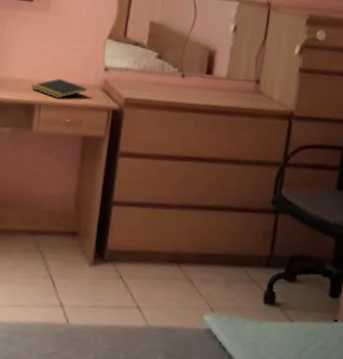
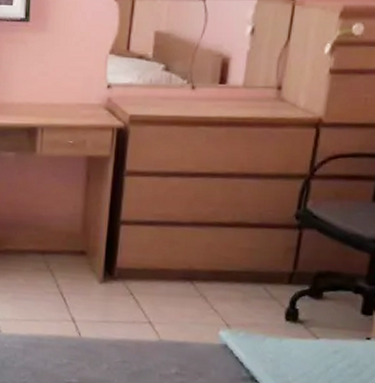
notepad: present [31,79,87,99] -> none [32,100,90,120]

